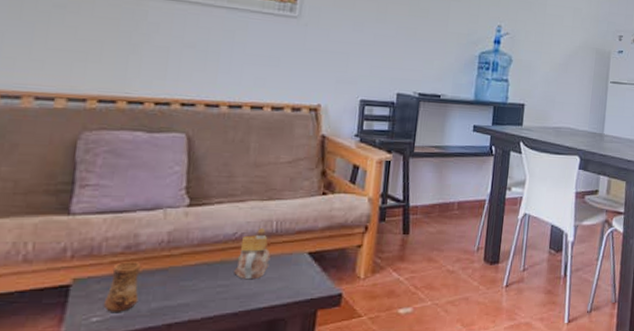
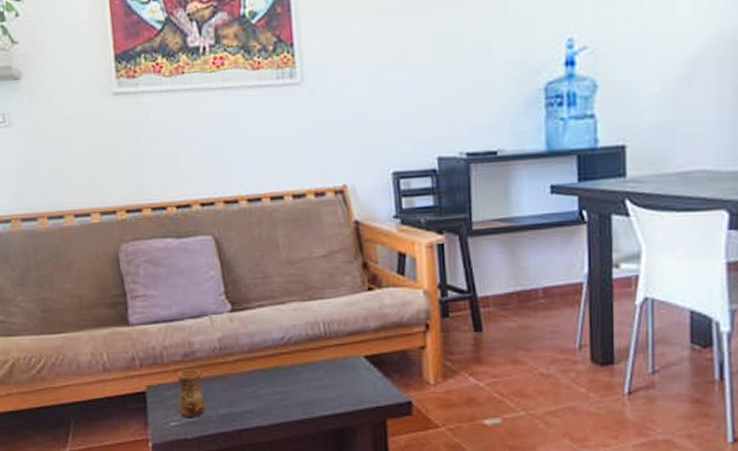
teapot: present [234,228,271,280] -> none [290,331,325,386]

